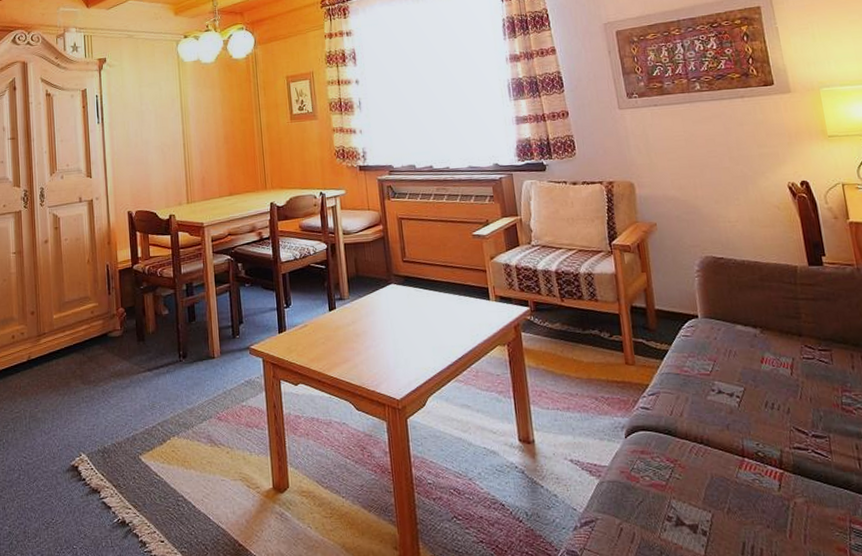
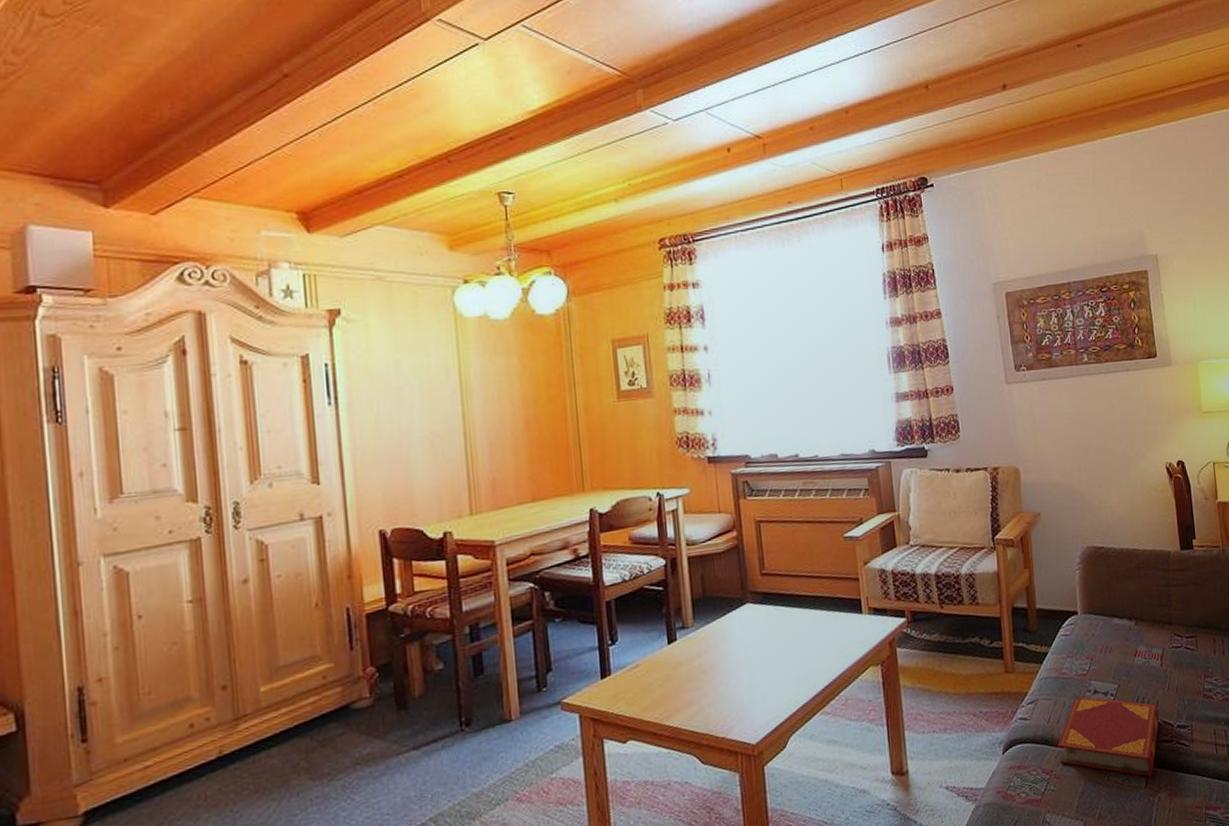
hardback book: none [681,393,792,480] -> present [1057,695,1160,777]

